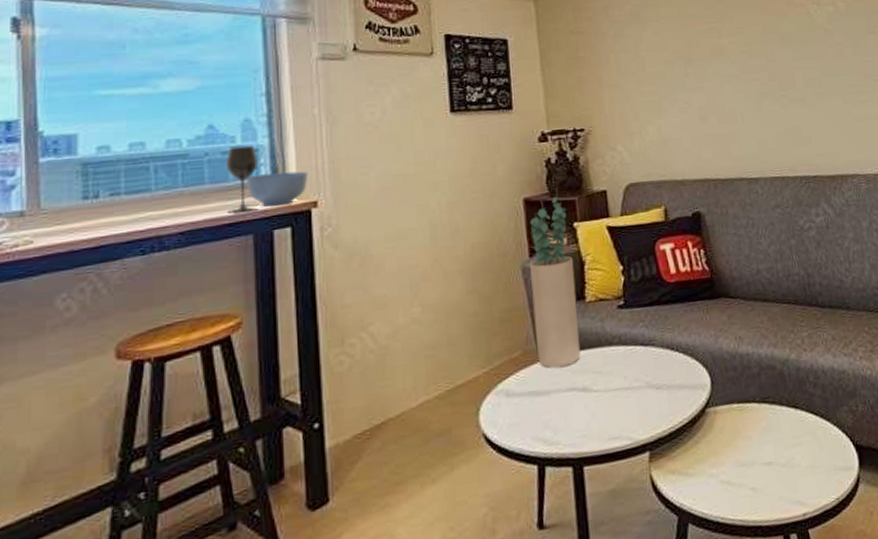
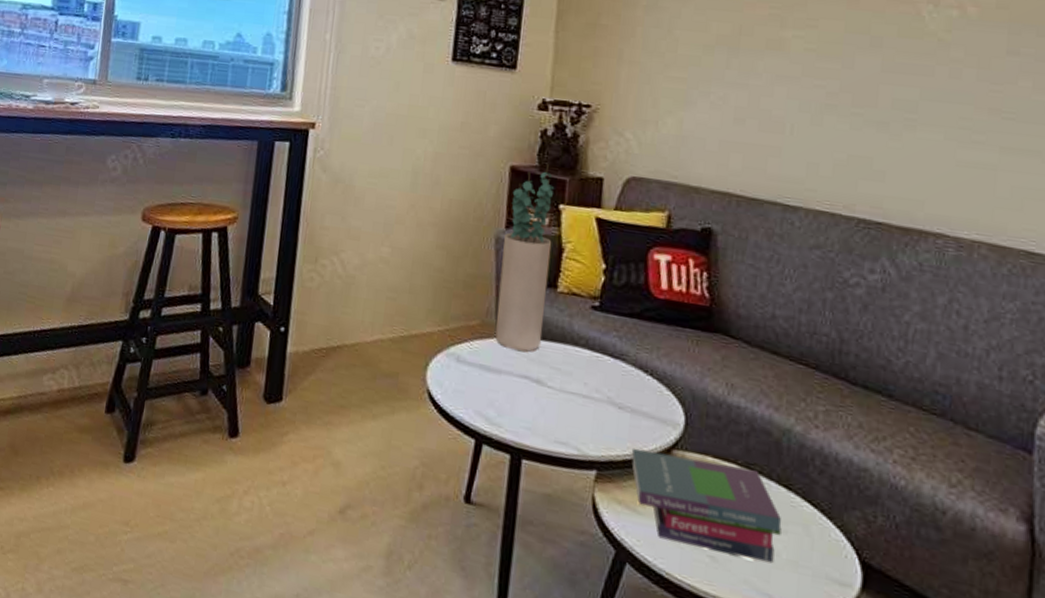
wineglass: present [225,145,259,213] -> none [241,56,273,120]
bowl: present [246,171,309,206] -> none [259,86,312,120]
books: none [674,402,798,490] -> present [630,447,782,564]

